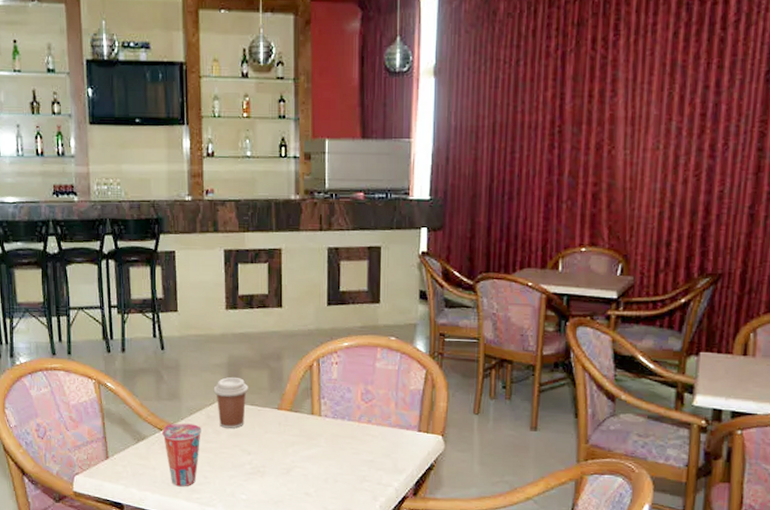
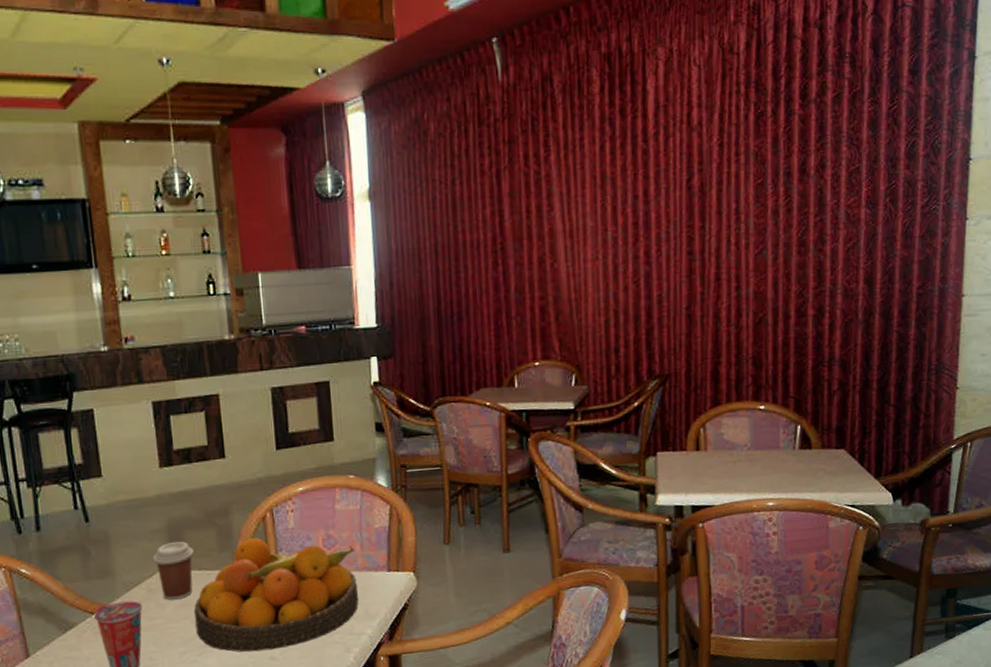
fruit bowl: none [243,383,390,487] -> present [193,538,359,652]

